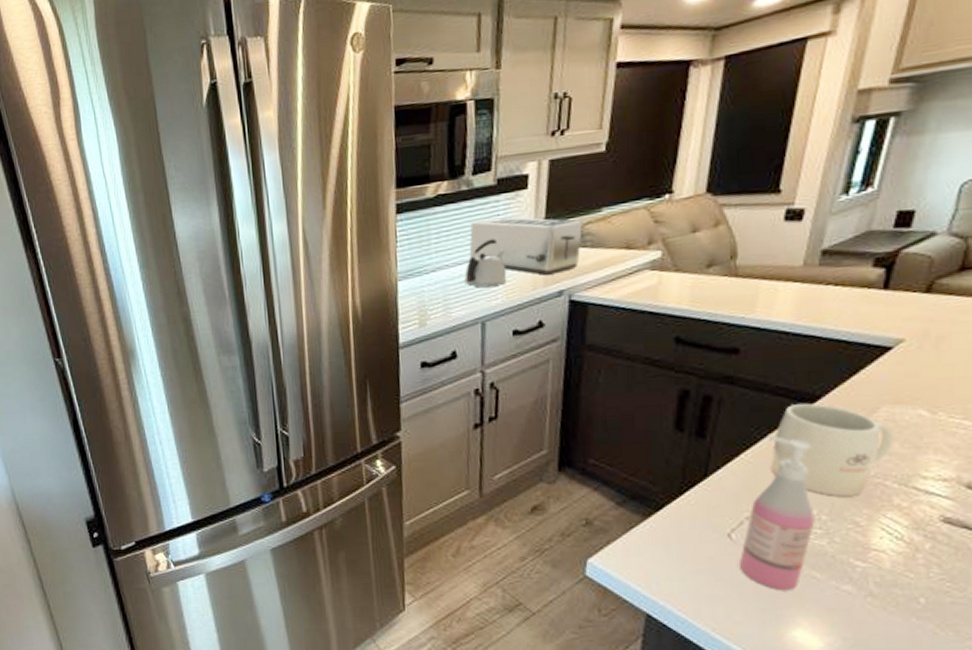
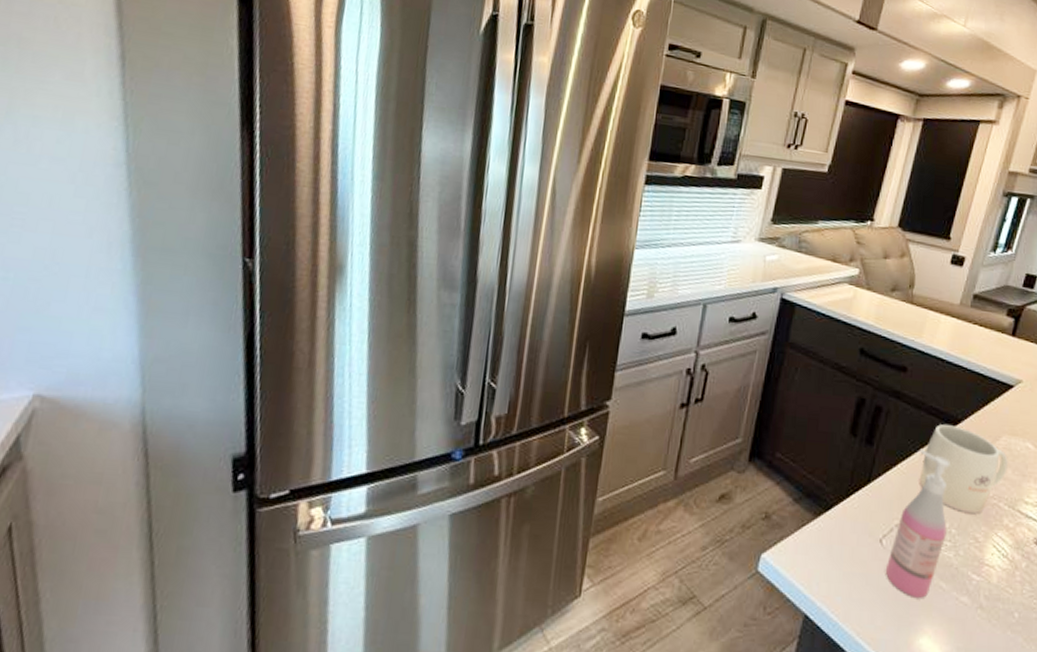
kettle: present [464,239,507,288] -> none [695,227,735,272]
toaster: present [469,217,583,275] -> none [702,207,801,272]

